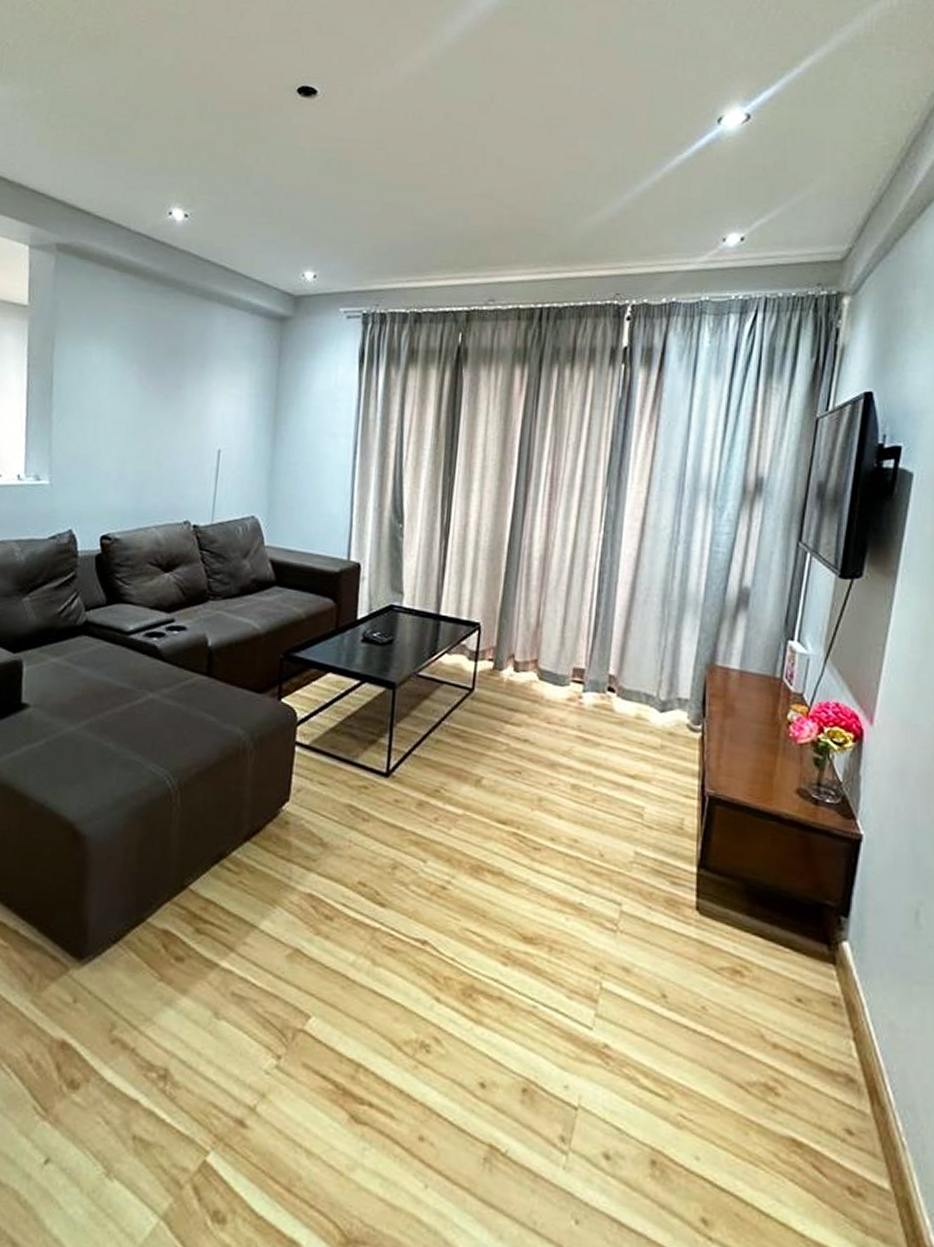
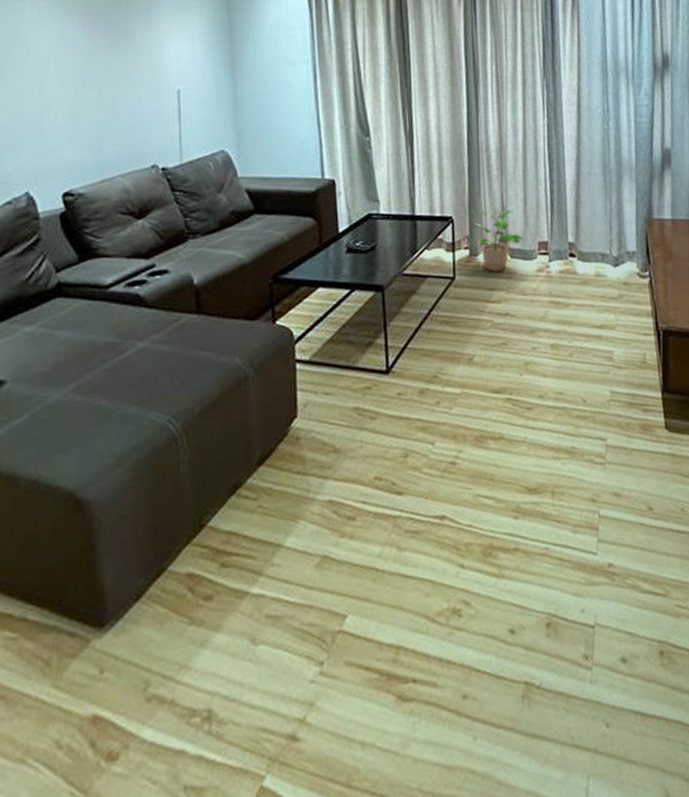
potted plant: none [499,622,557,692] -> present [471,210,524,272]

